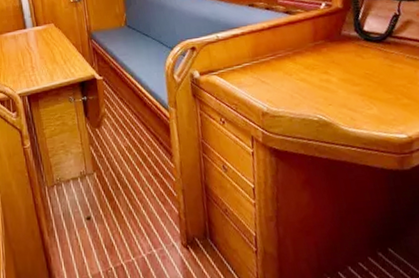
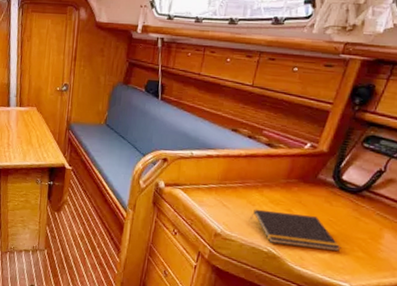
notepad: none [291,73,386,110] -> present [250,209,341,252]

